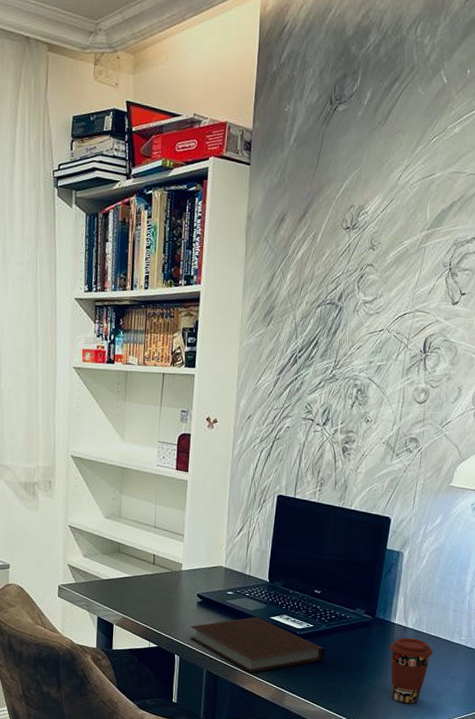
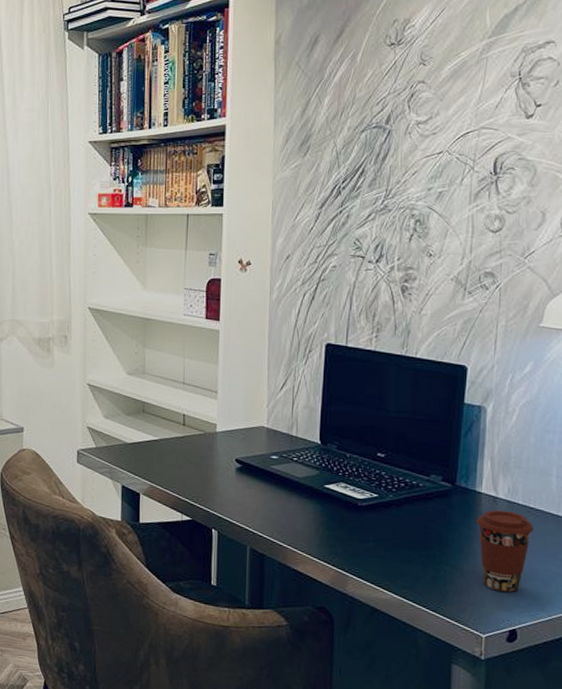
notebook: present [189,617,325,673] -> none [229,485,395,552]

